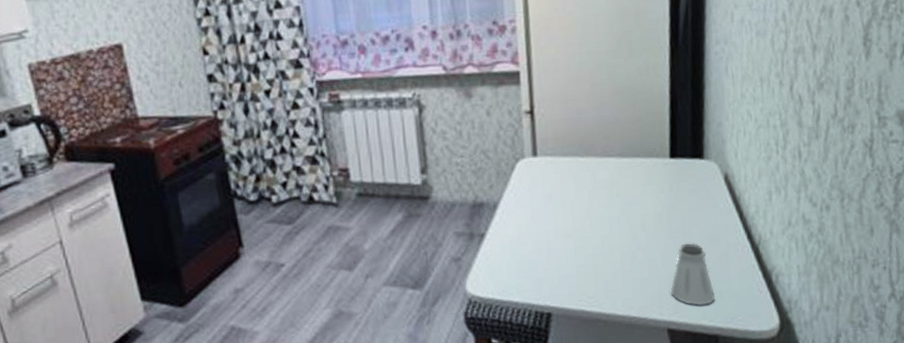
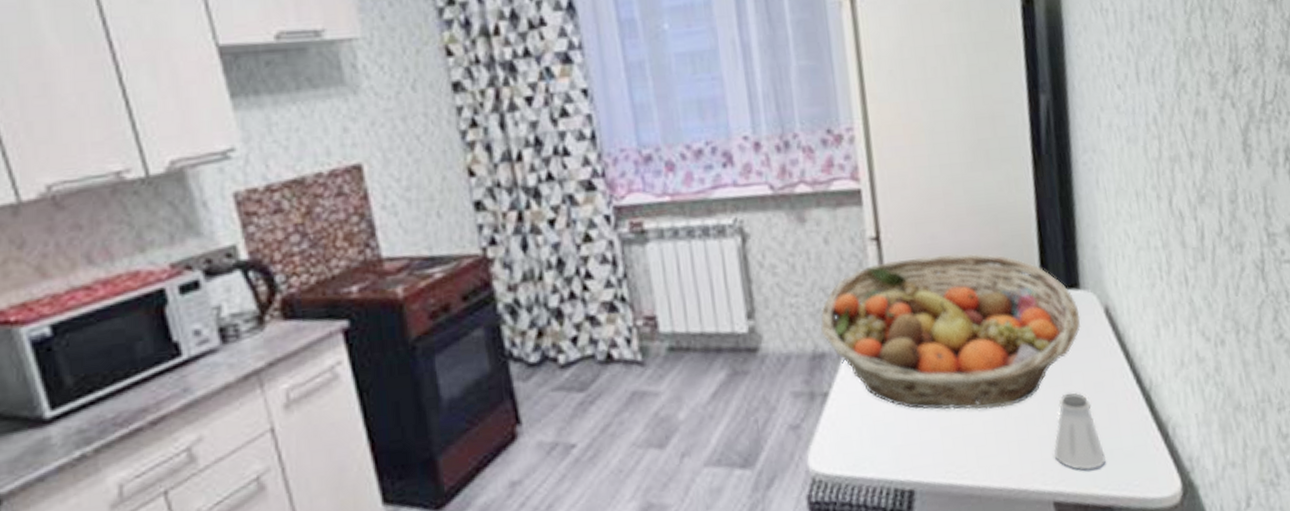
fruit basket: none [480,126,702,253] -> present [820,253,1081,410]

